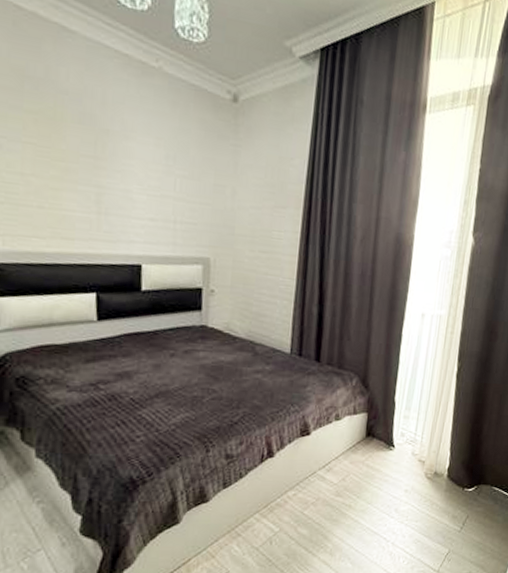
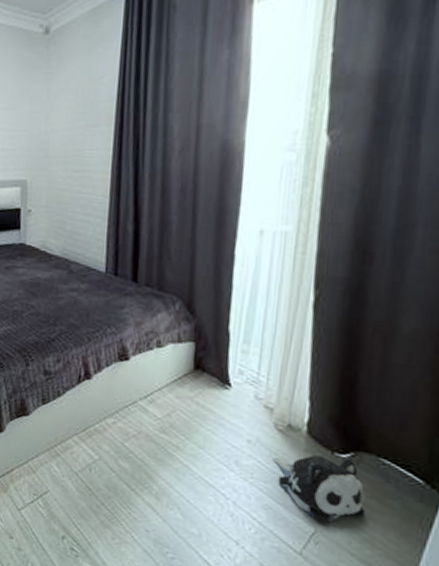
plush toy: none [422,490,482,545] -> present [272,455,366,524]

